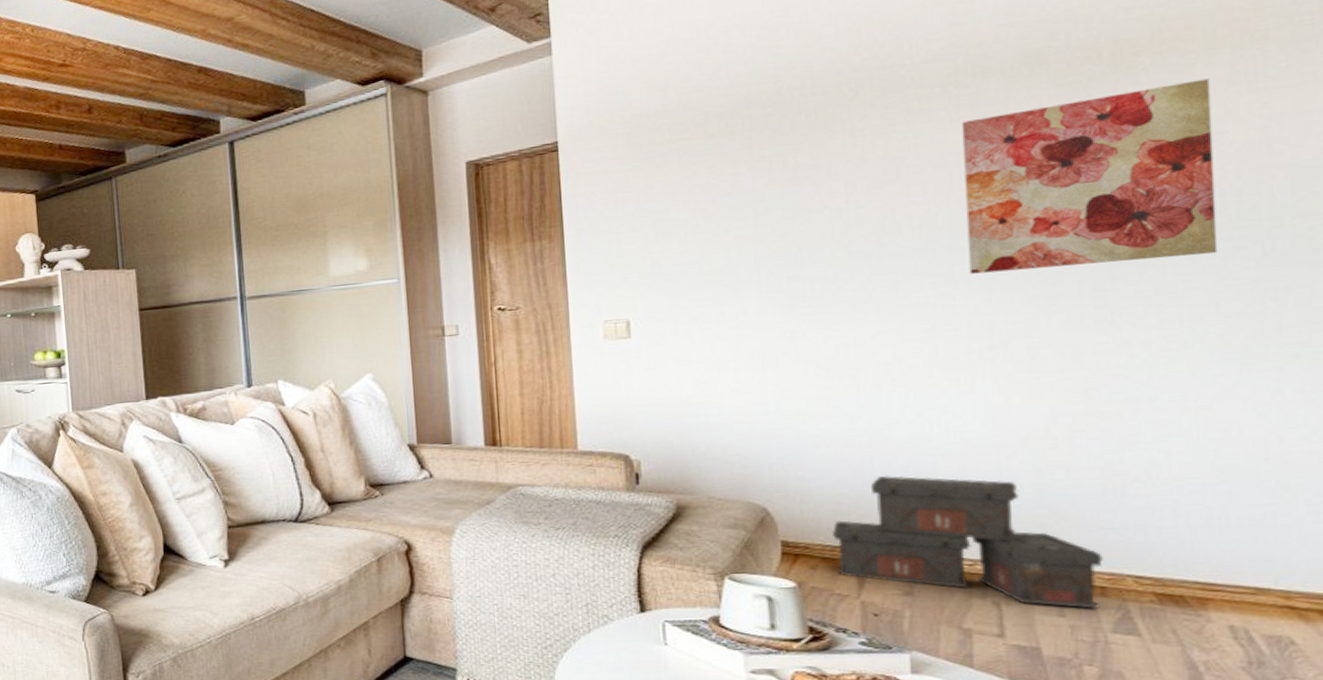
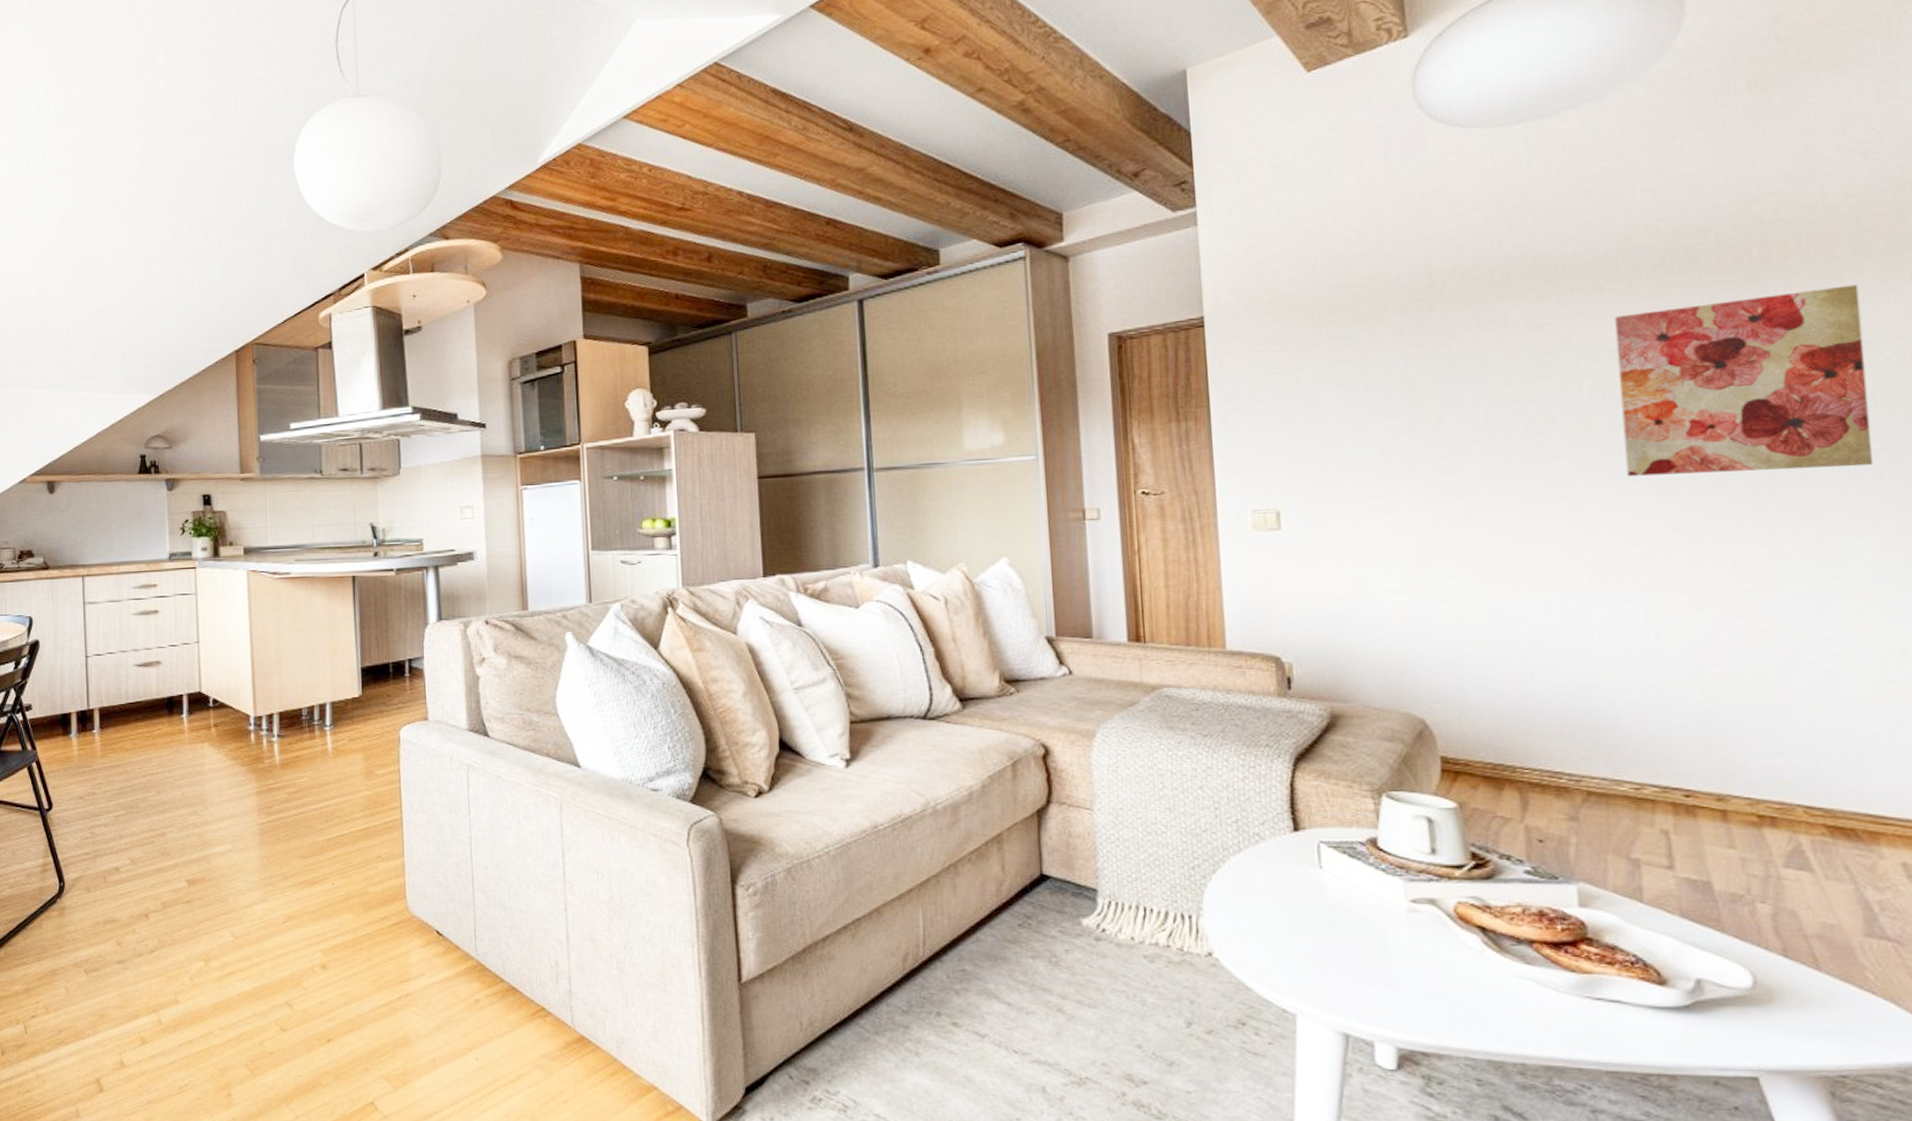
storage box: present [831,475,1105,609] -> none [1493,688,1773,840]

